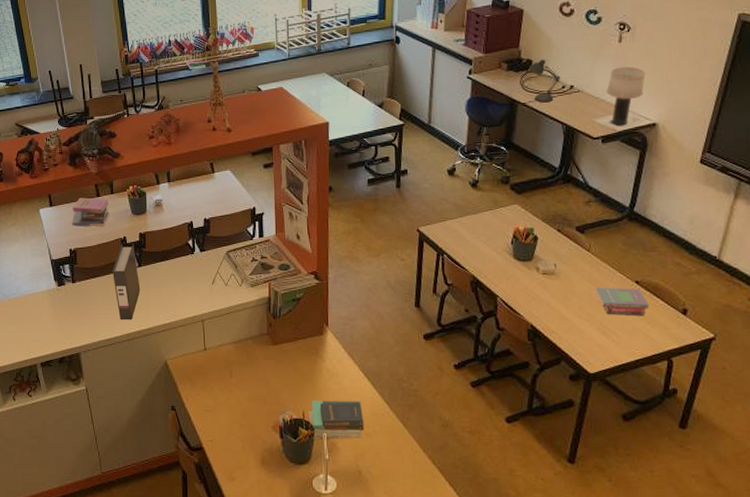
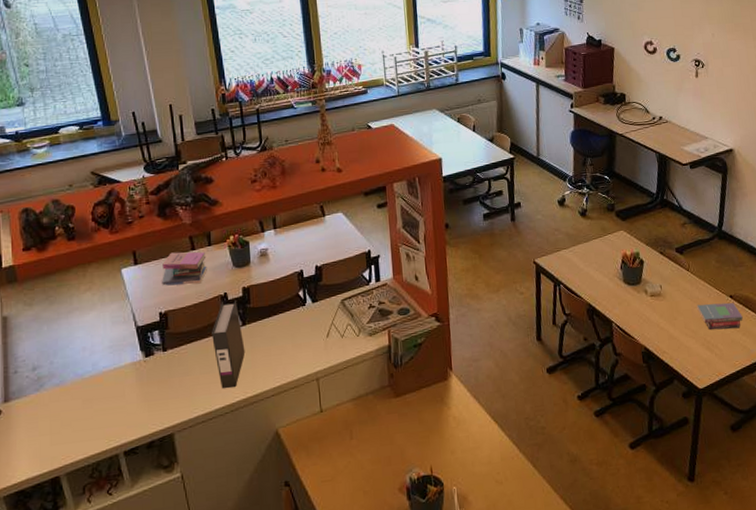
books: present [308,400,364,440] -> none [436,446,495,497]
desk lamp: present [529,59,561,103] -> none [623,93,651,133]
table lamp: present [606,66,646,126] -> none [689,99,720,153]

